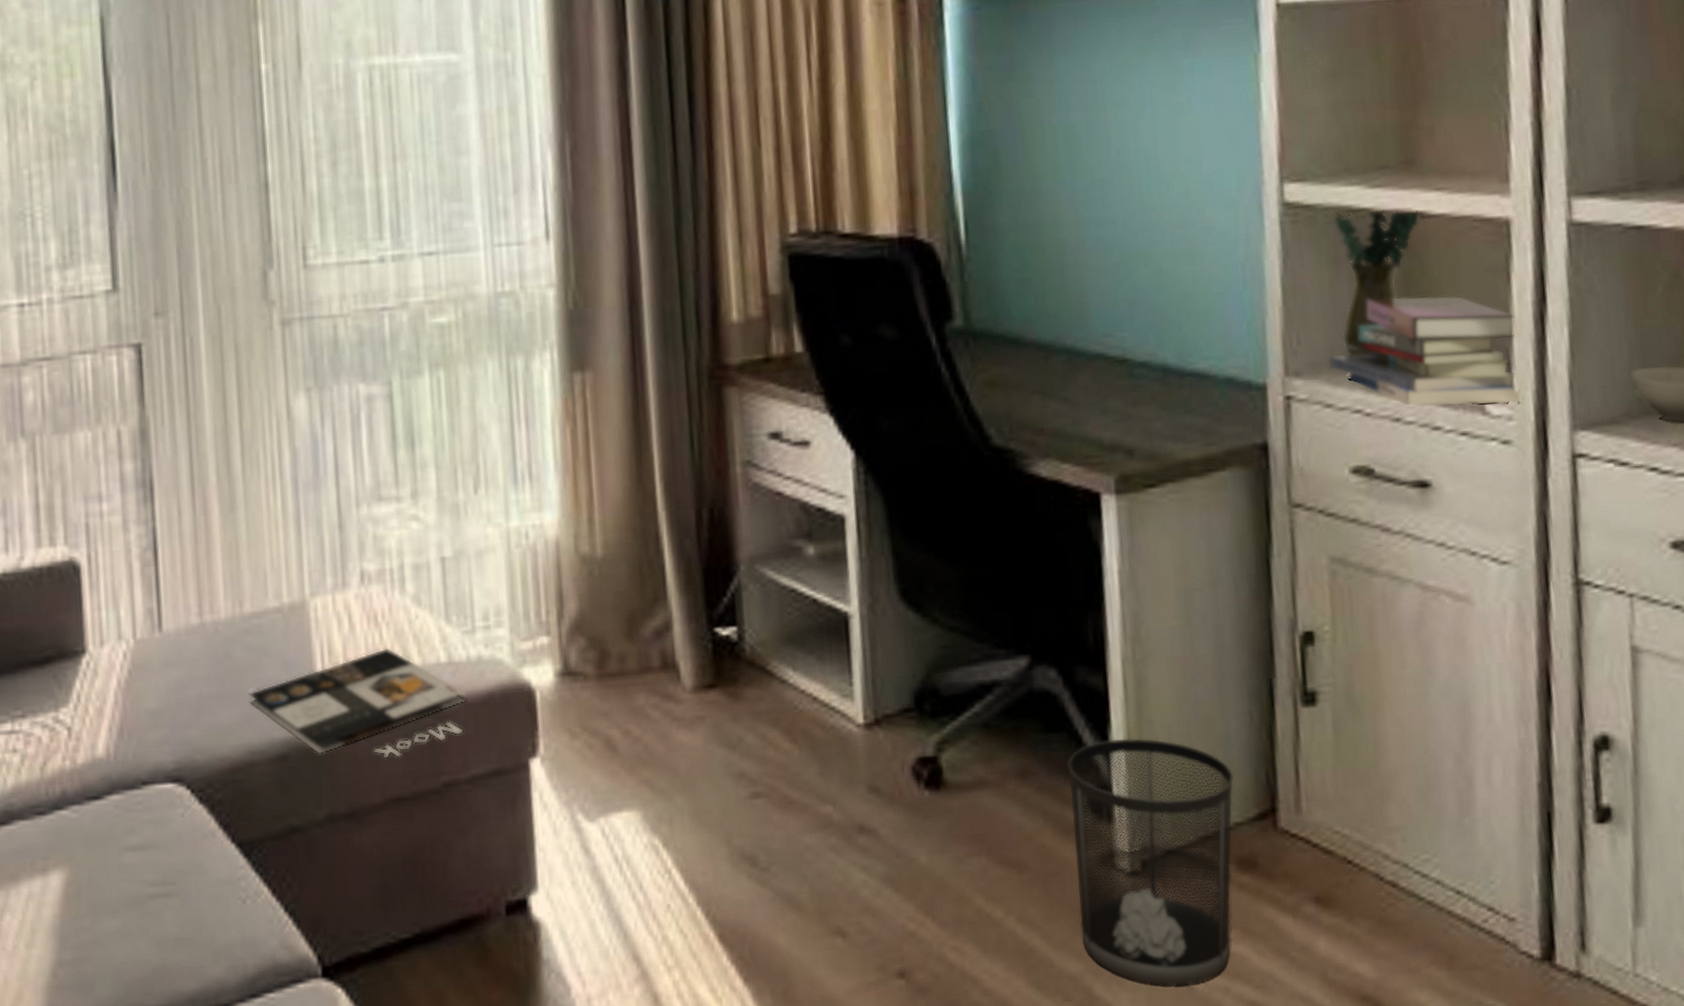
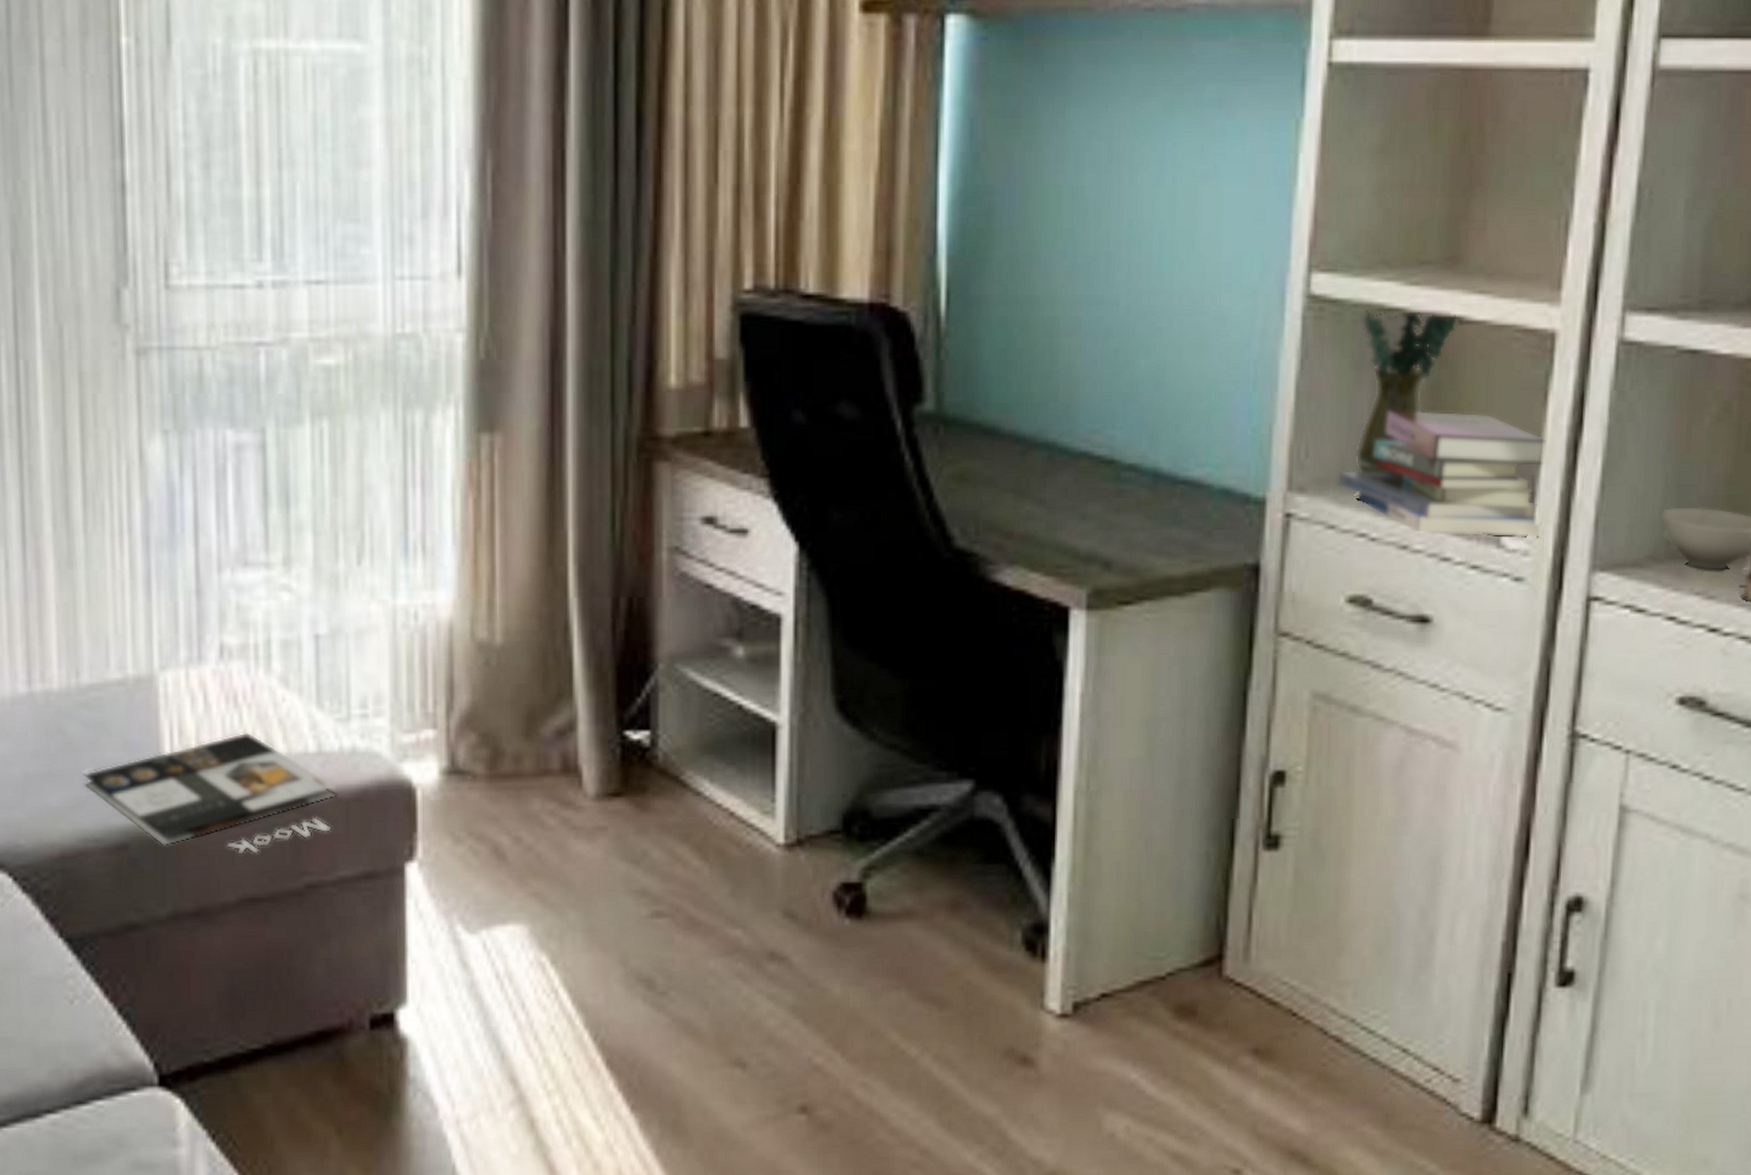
waste bin: present [1068,738,1235,985] -> none [1001,873,1182,1133]

